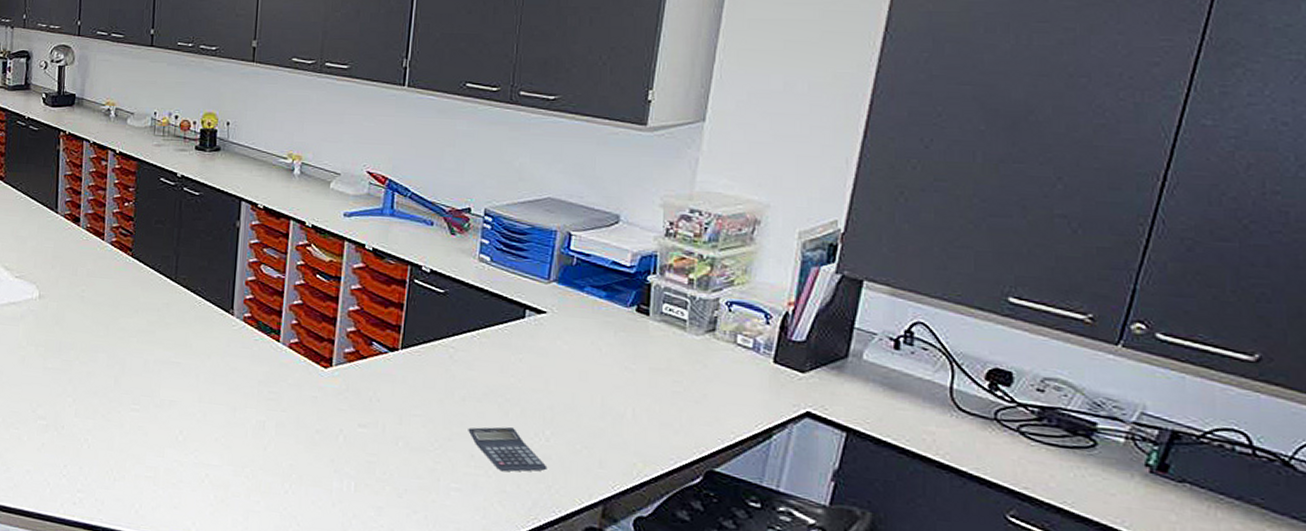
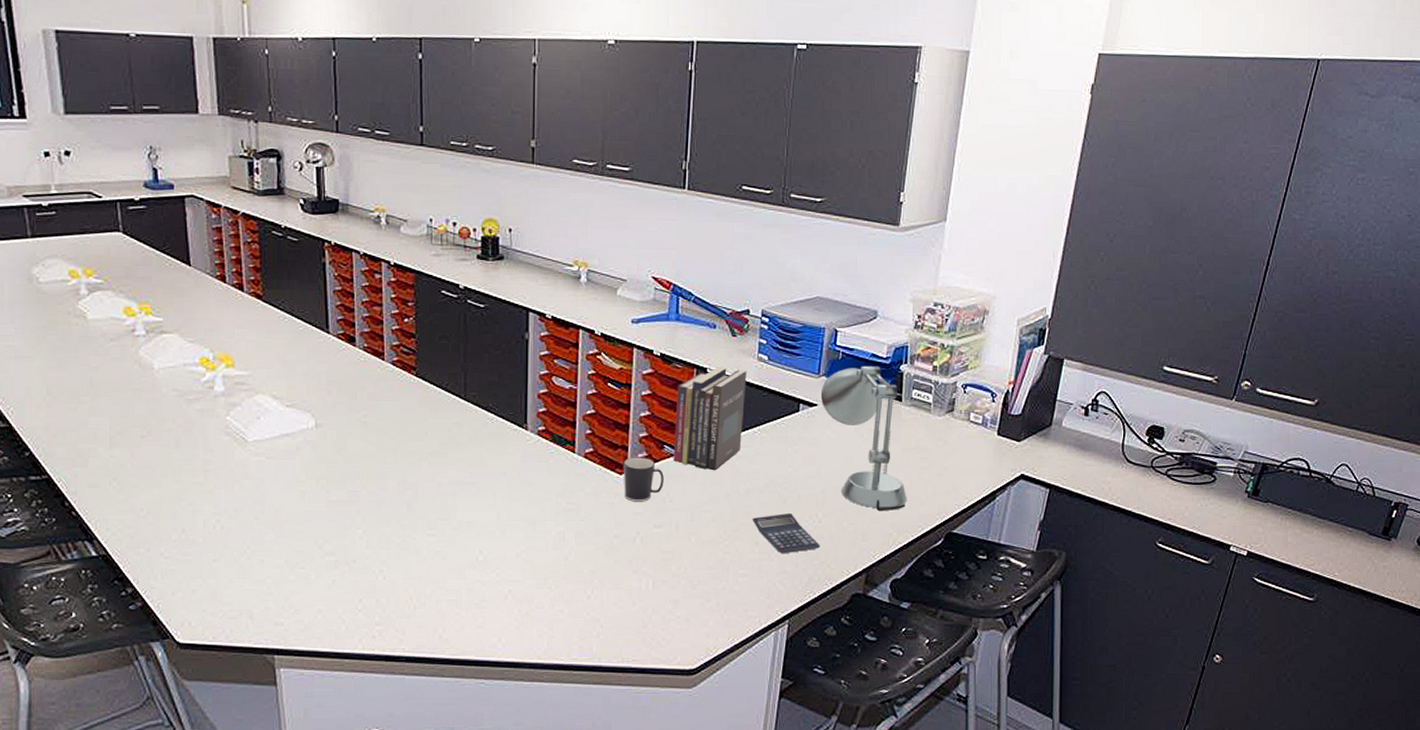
mug: none [328,351,371,399] -> present [623,457,664,502]
books: none [382,265,466,374] -> present [673,367,747,471]
desk lamp: none [550,273,655,438] -> present [820,365,907,512]

